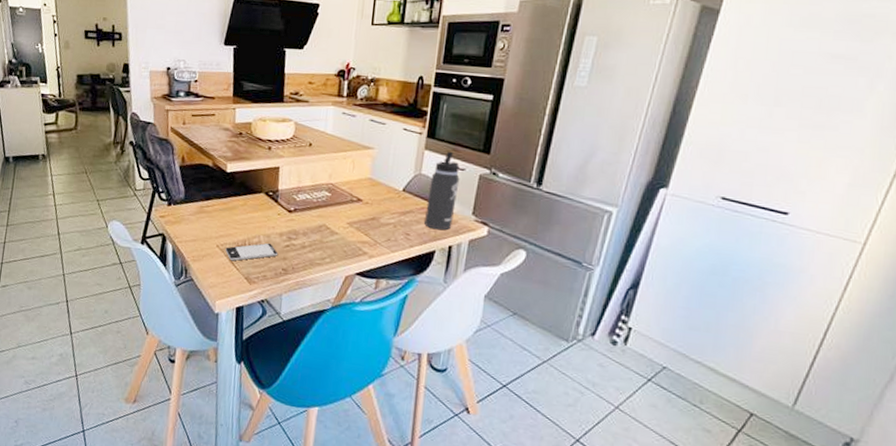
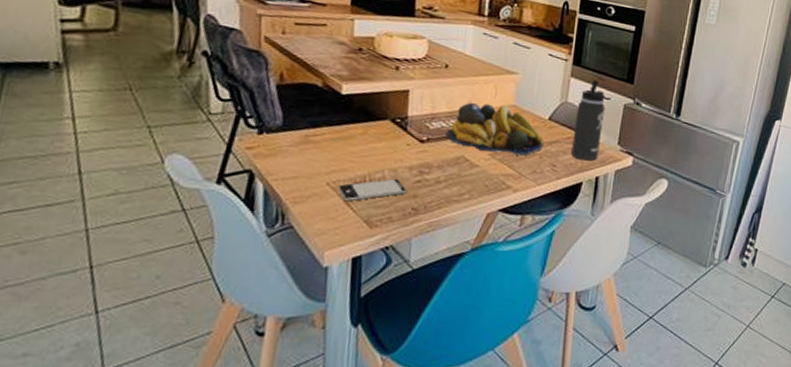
fruit bowl: none [309,176,399,225] -> present [445,102,545,156]

